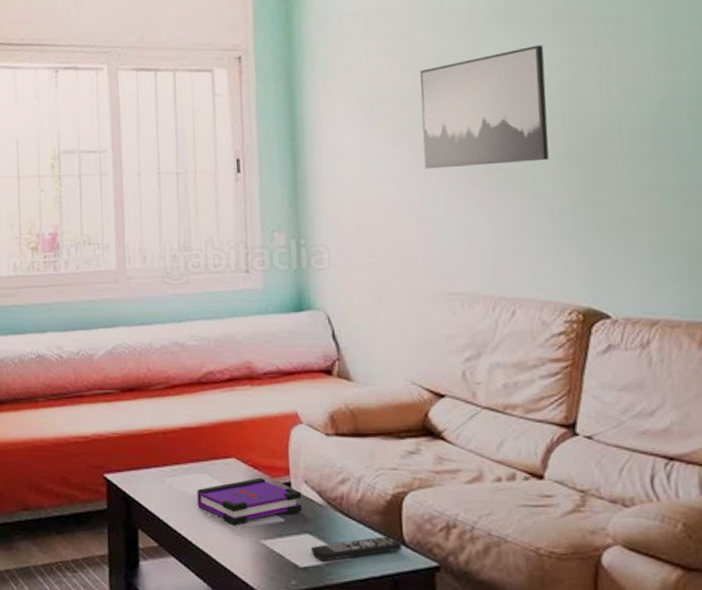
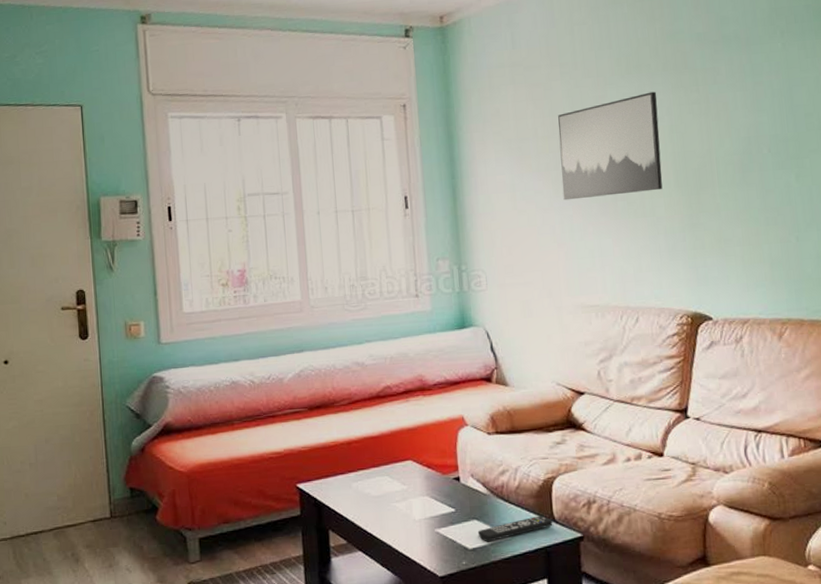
board game: present [197,477,303,526] -> none [379,475,470,519]

